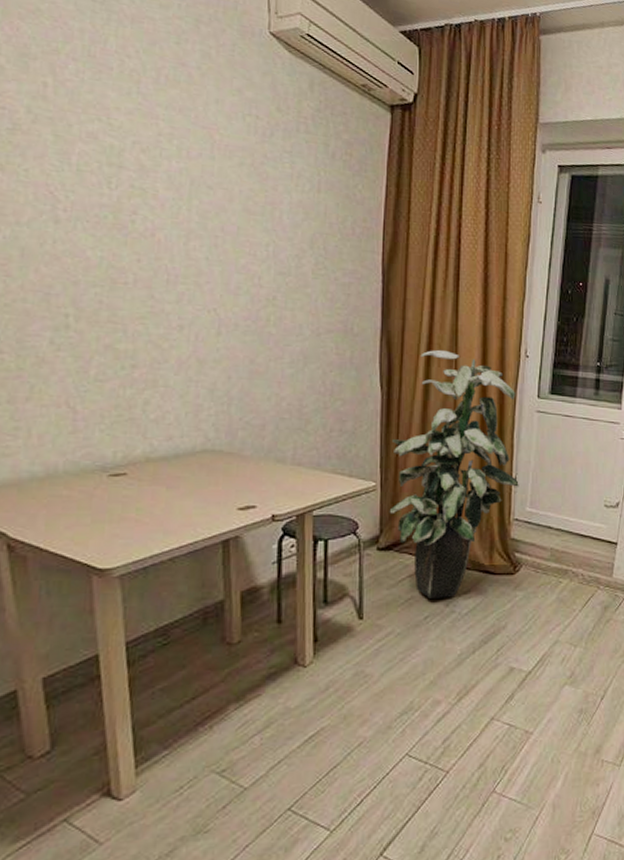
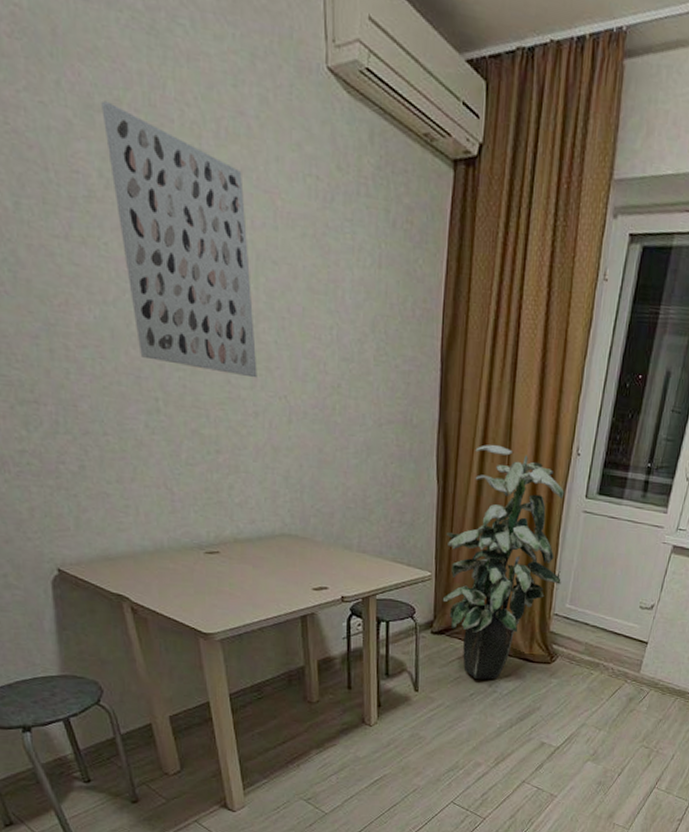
wall art: none [37,51,185,293] -> present [101,100,257,379]

